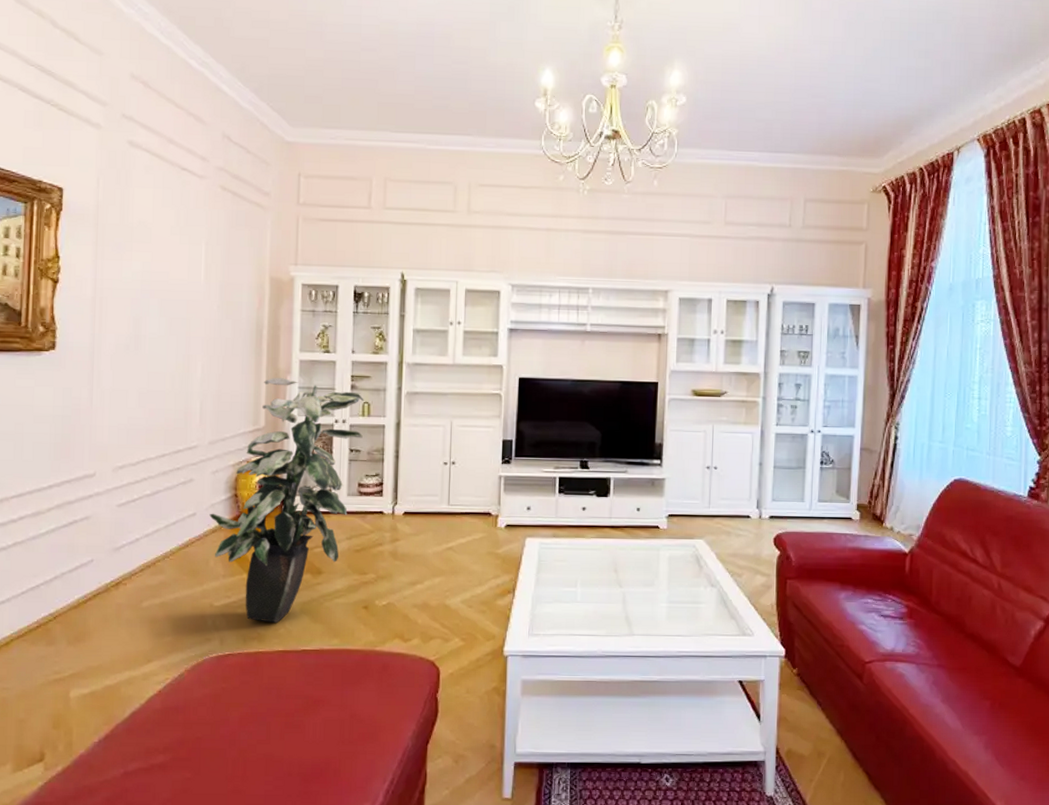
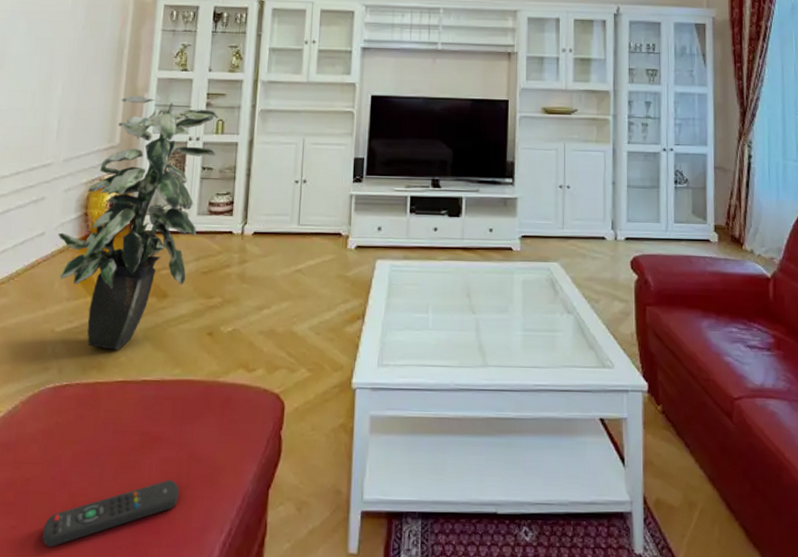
remote control: none [217,737,343,796] -> present [42,480,179,548]

